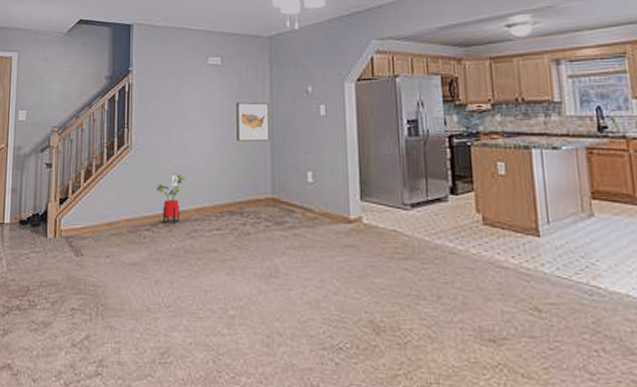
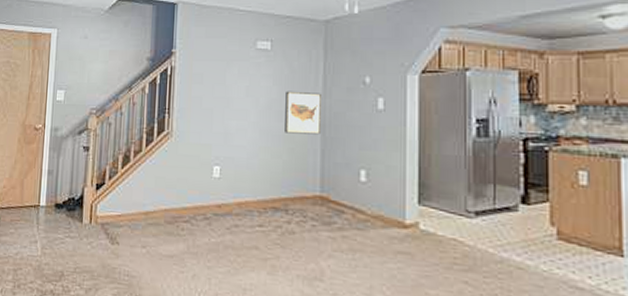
house plant: present [156,174,186,225] -> none [196,165,228,218]

